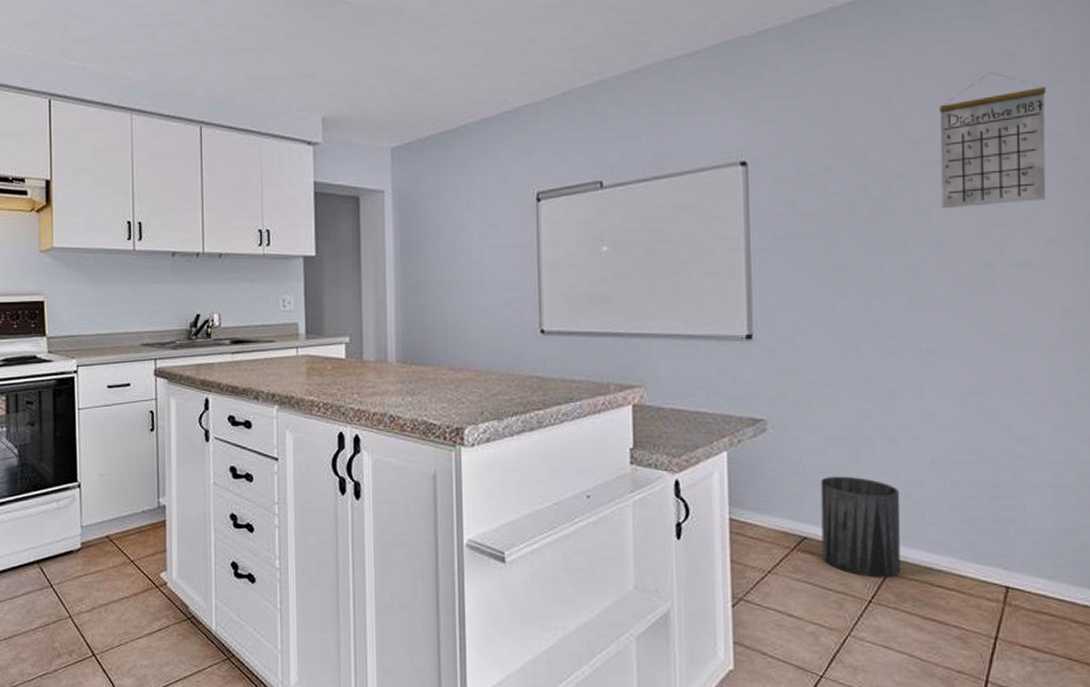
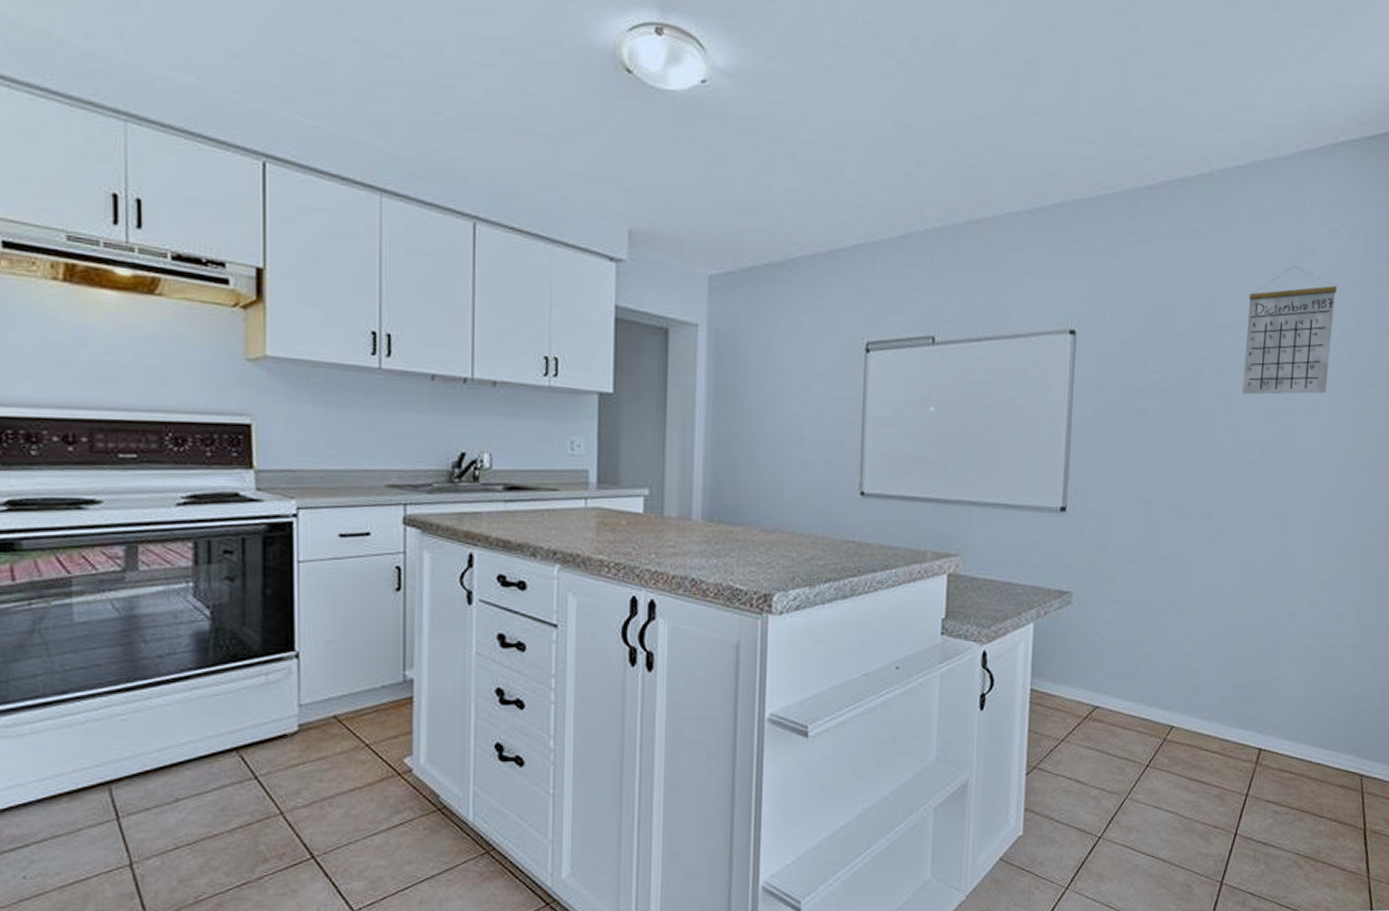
trash can: present [820,476,901,579] -> none [1110,647,1182,744]

